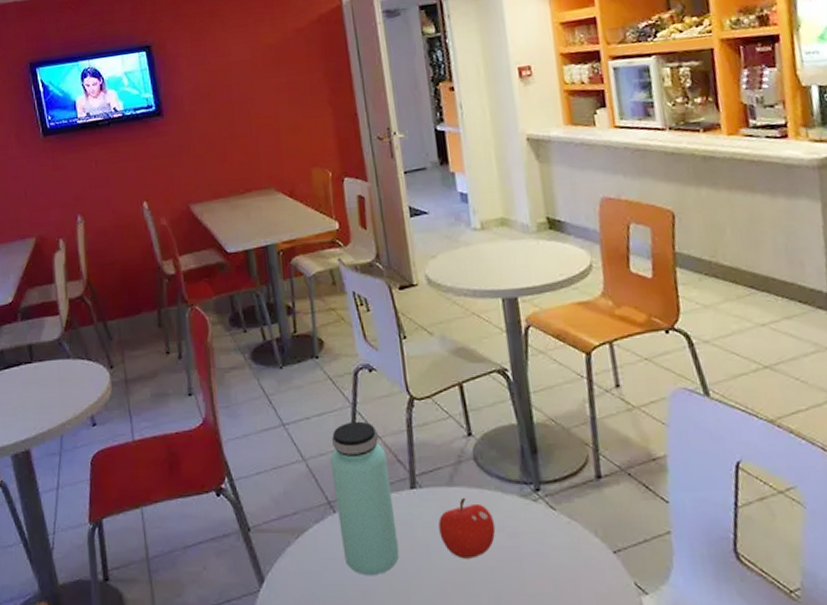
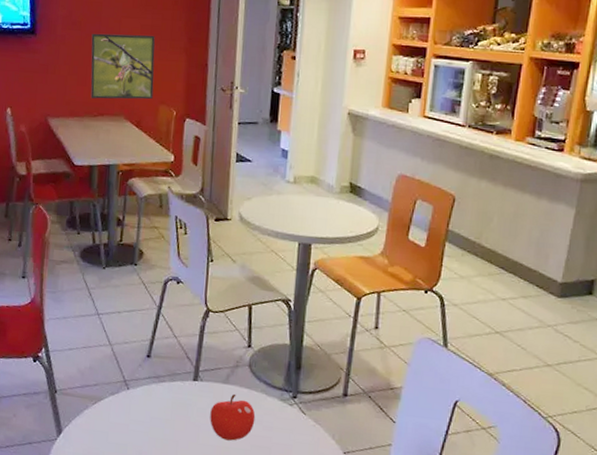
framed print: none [223,93,303,175] -> present [90,33,155,100]
bottle: present [330,421,399,575] -> none [129,320,179,442]

